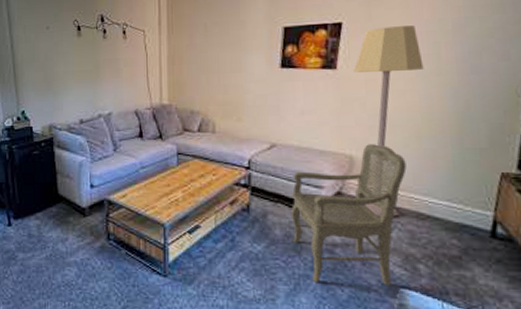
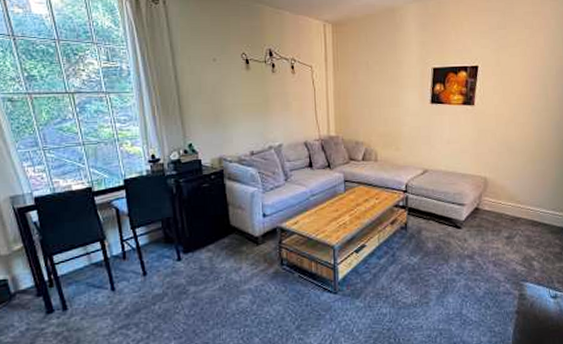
armchair: present [290,144,407,287] -> none [440,167,525,285]
lamp: present [354,25,424,217] -> none [487,71,537,226]

